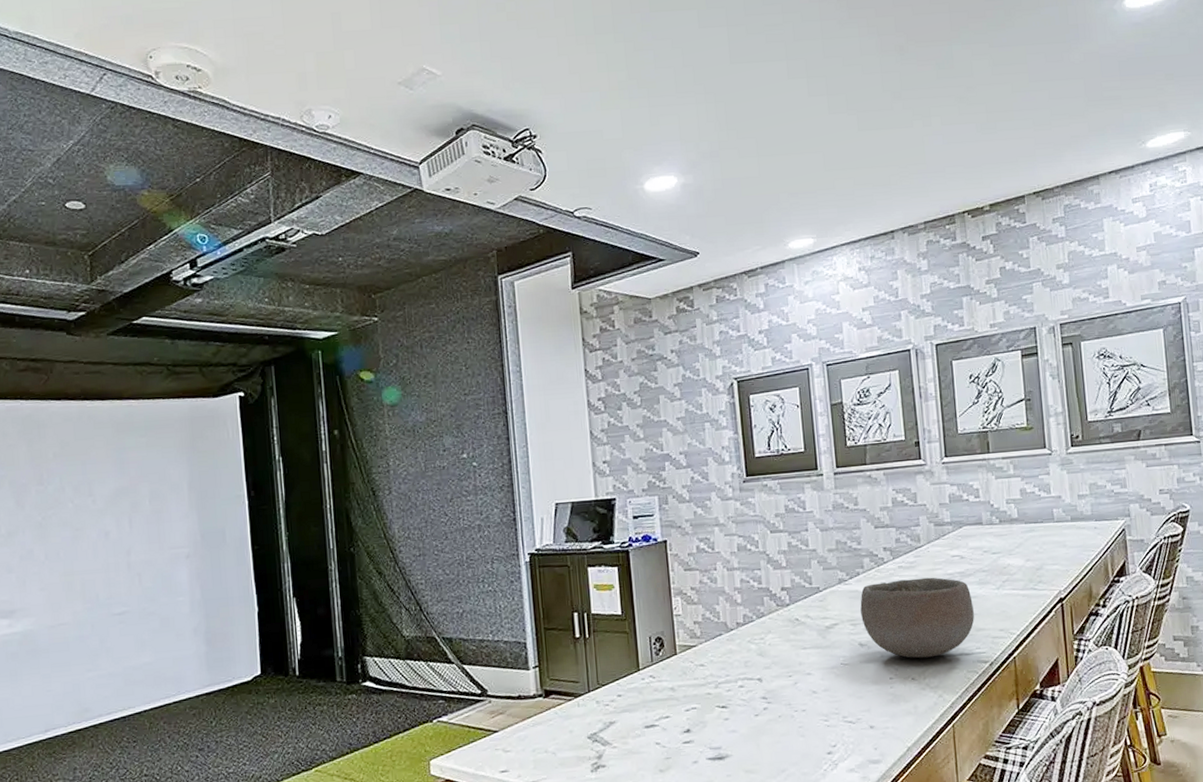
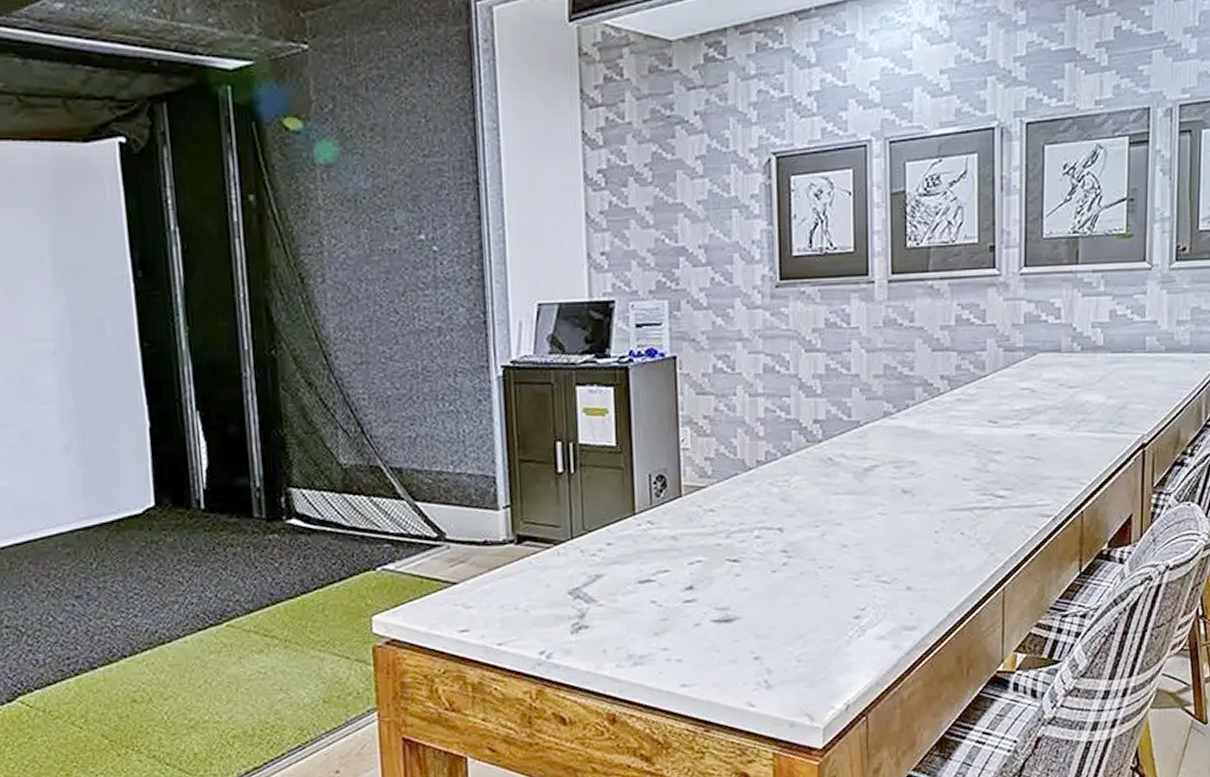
bowl: present [860,577,974,659] -> none [907,413,1040,510]

